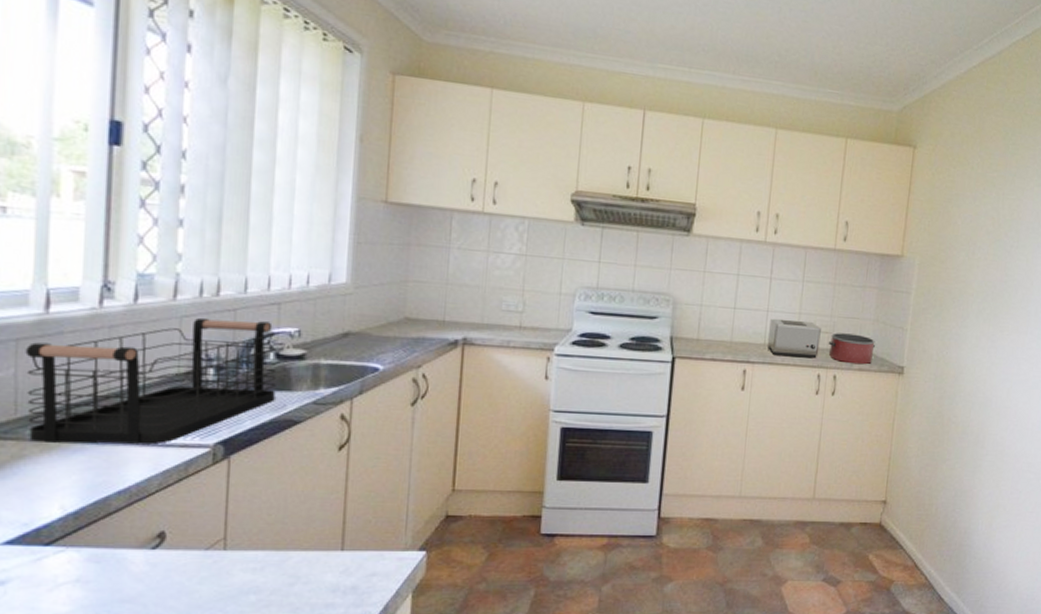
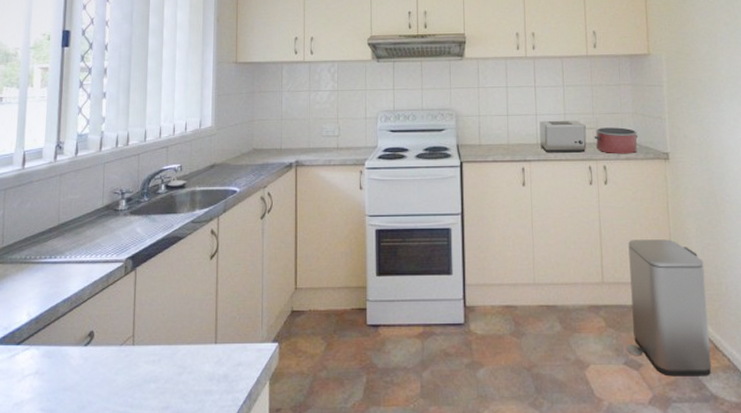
dish rack: present [25,317,277,444] -> none [9,161,167,264]
pedal bin: none [827,456,919,593] -> present [626,239,712,377]

